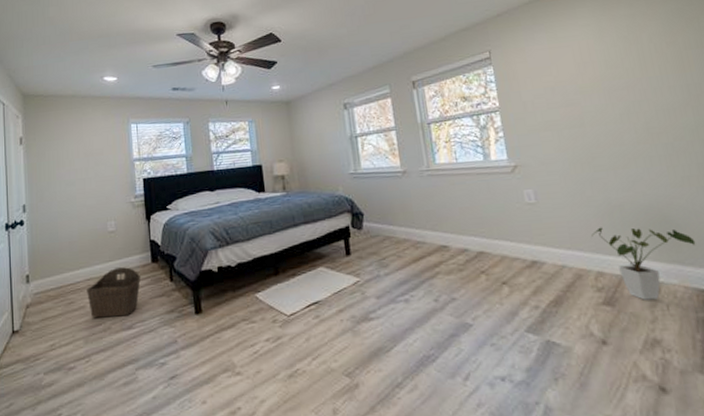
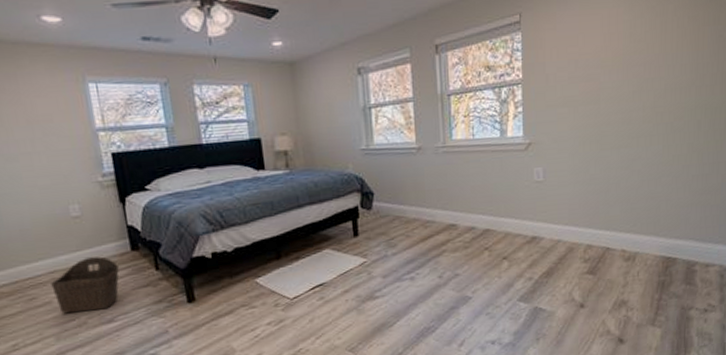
house plant: present [591,227,696,300] -> none [588,203,672,268]

